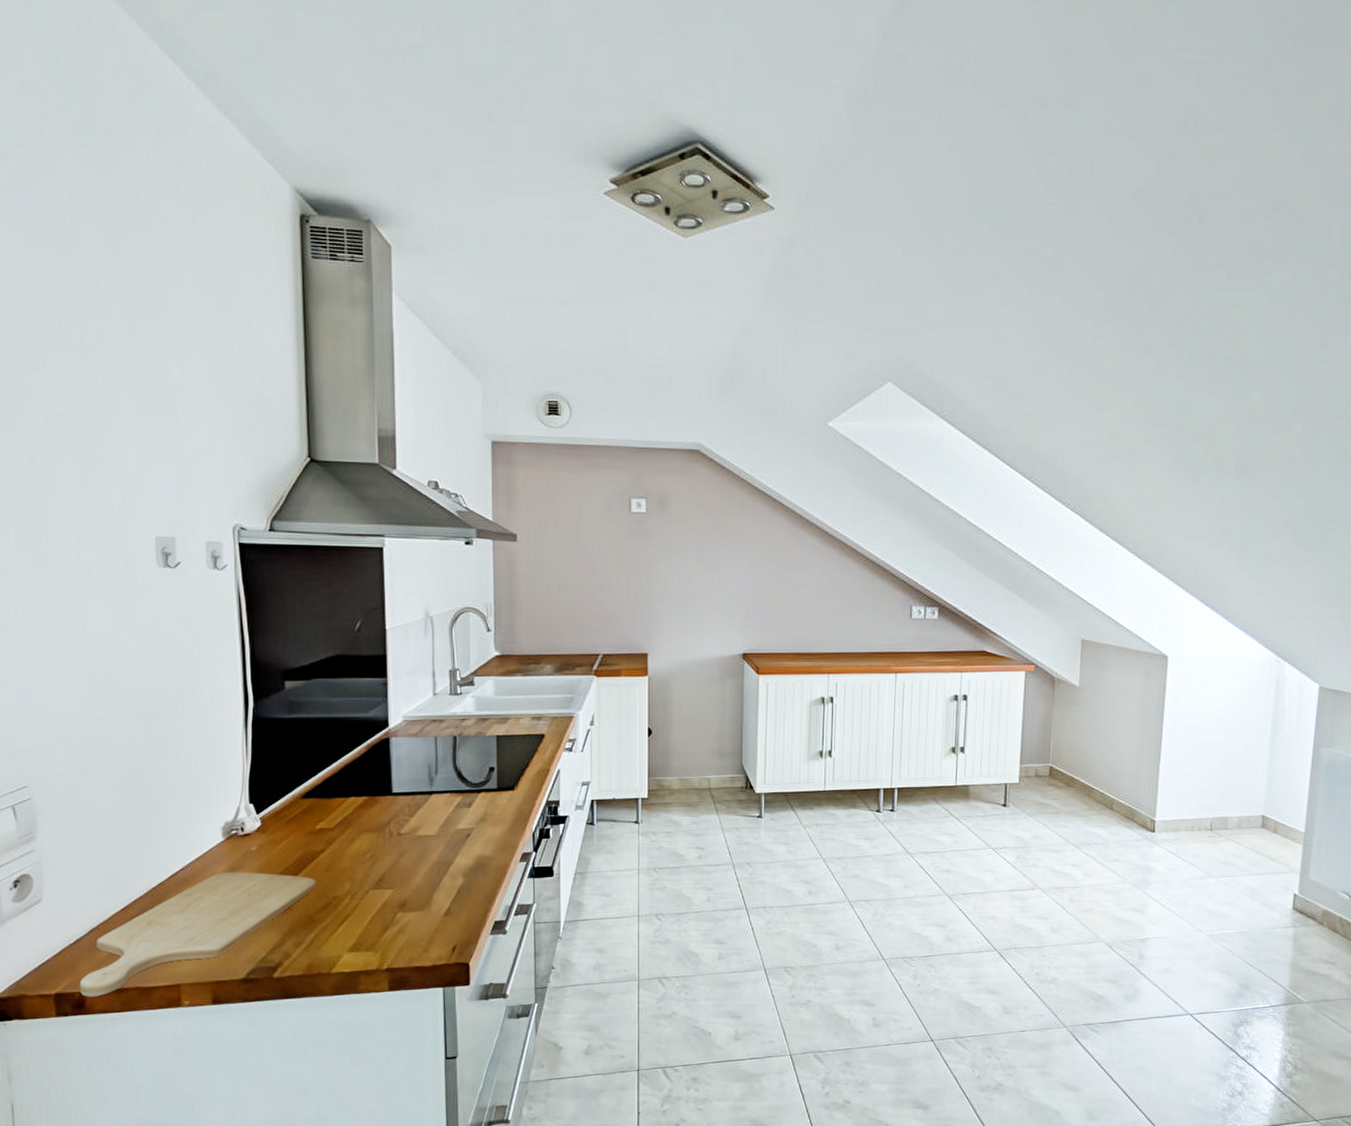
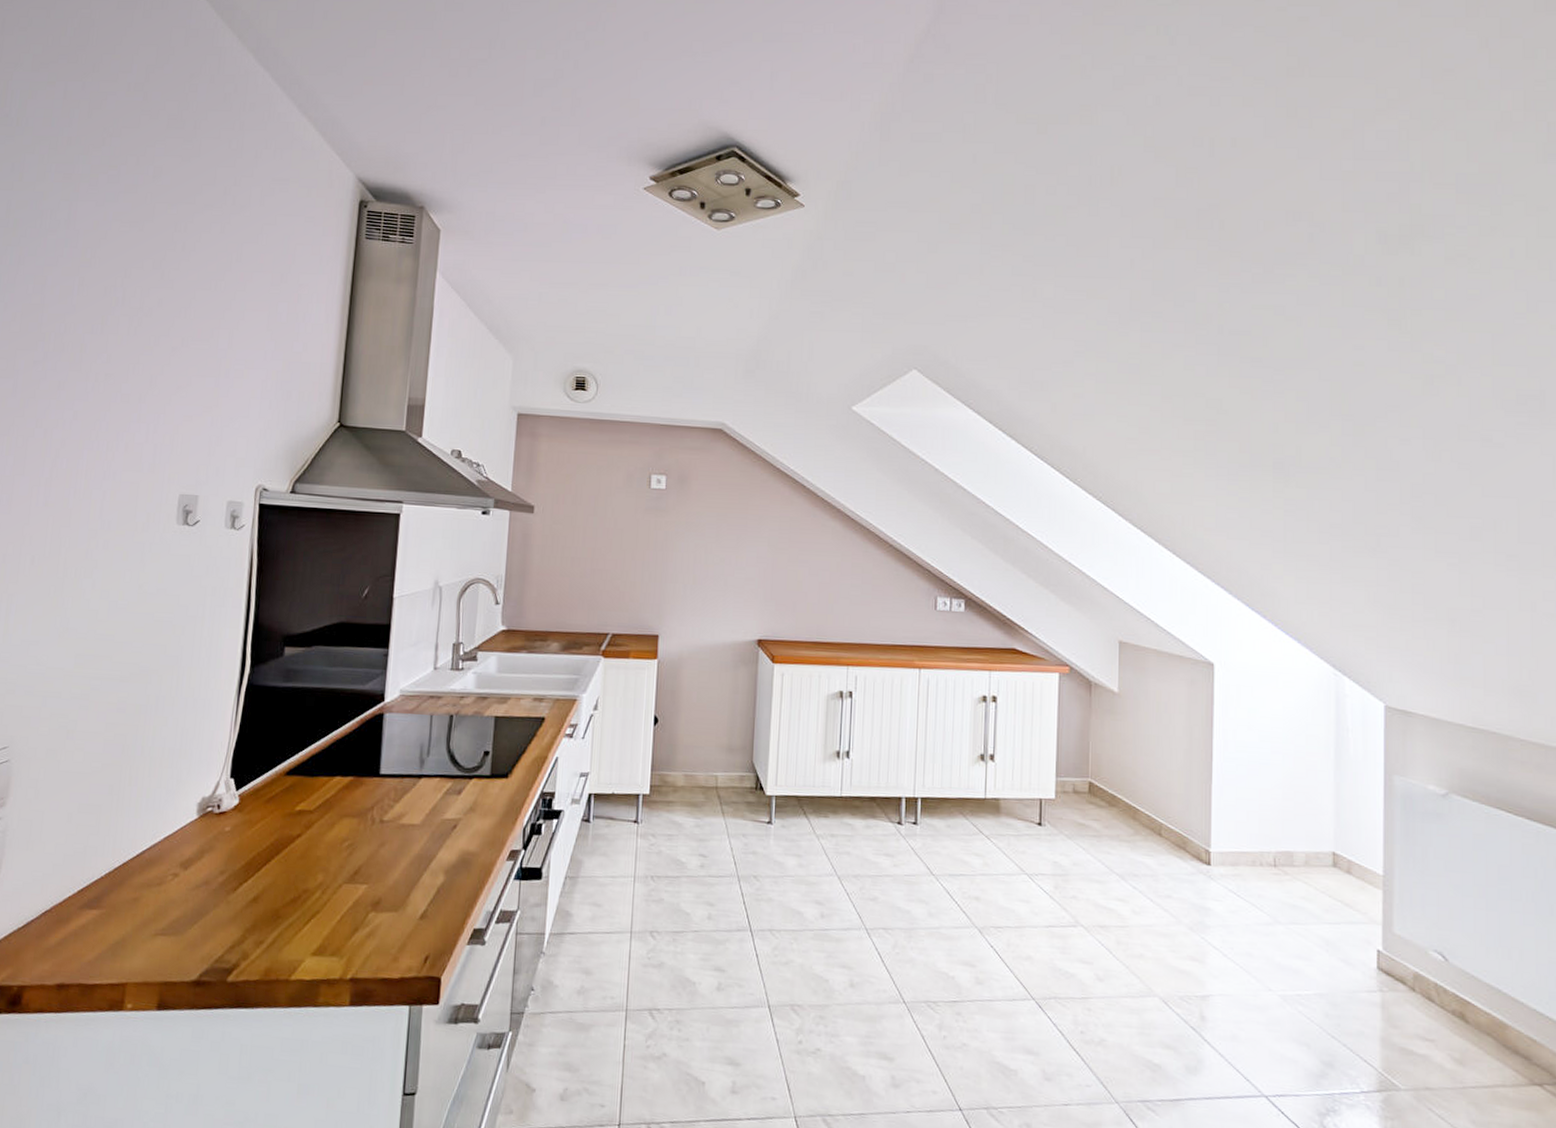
chopping board: present [79,872,317,997] -> none [18,854,288,993]

